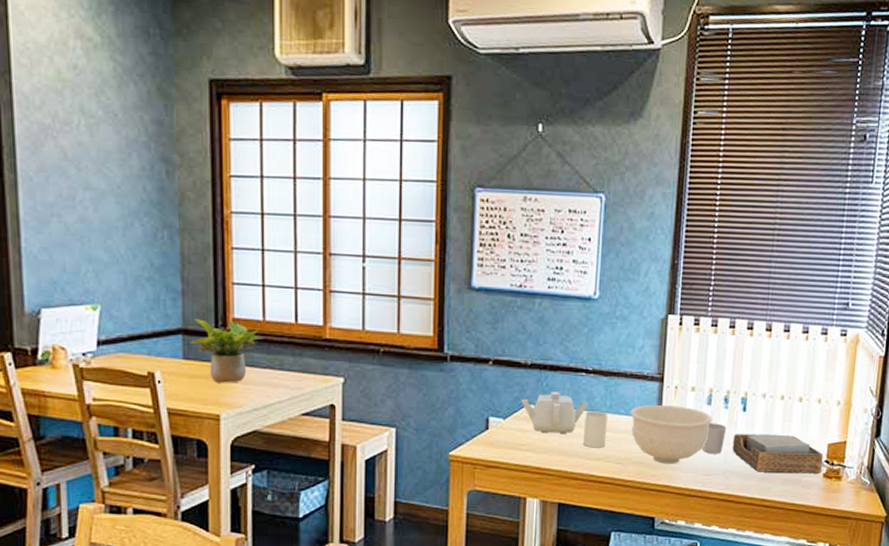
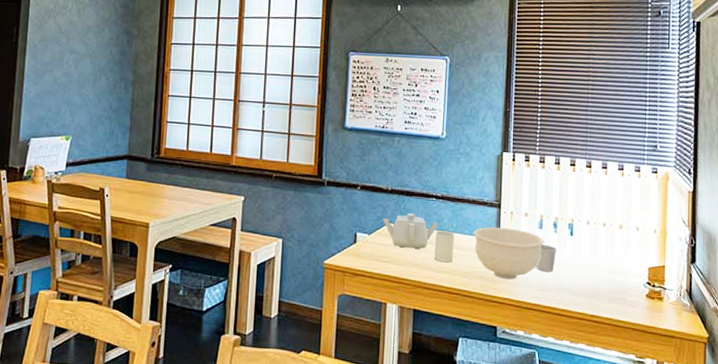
potted plant: present [191,319,263,383] -> none [133,148,186,198]
napkin holder: present [732,434,823,474] -> none [562,255,645,294]

